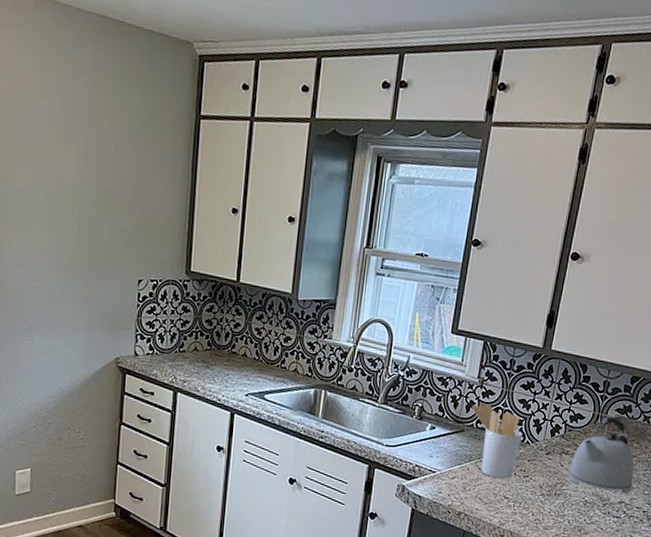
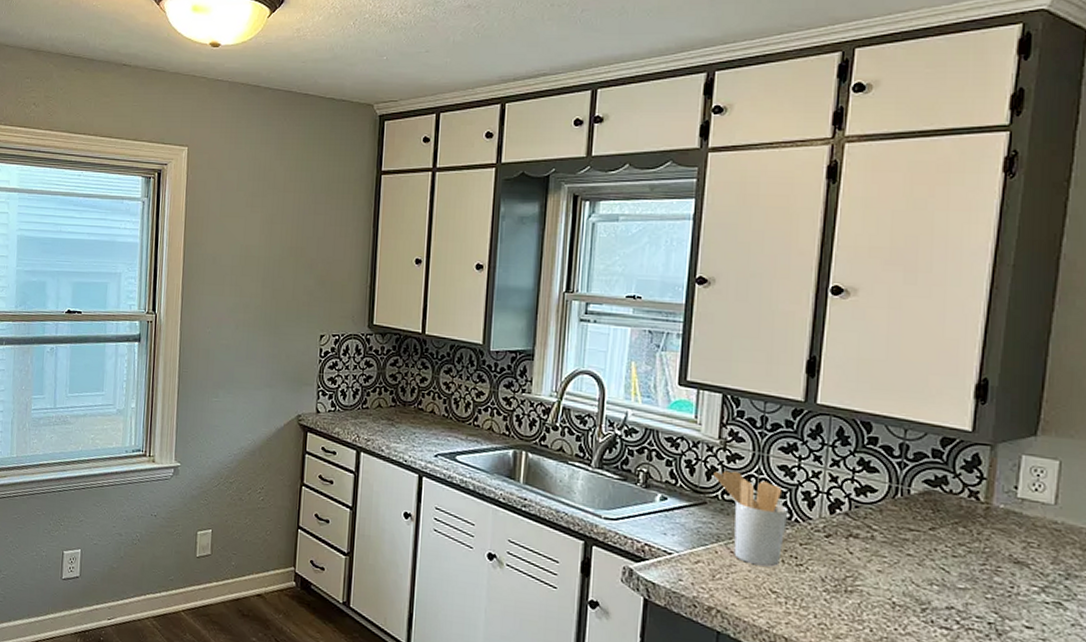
kettle: present [568,416,635,494] -> none [861,489,965,596]

